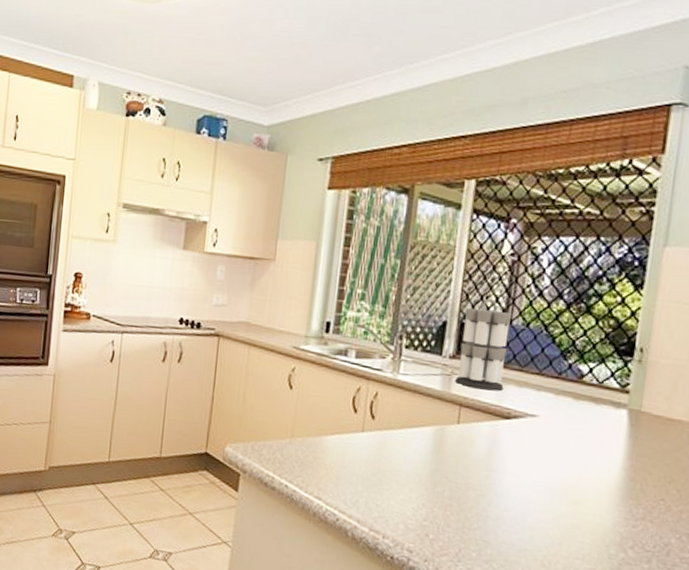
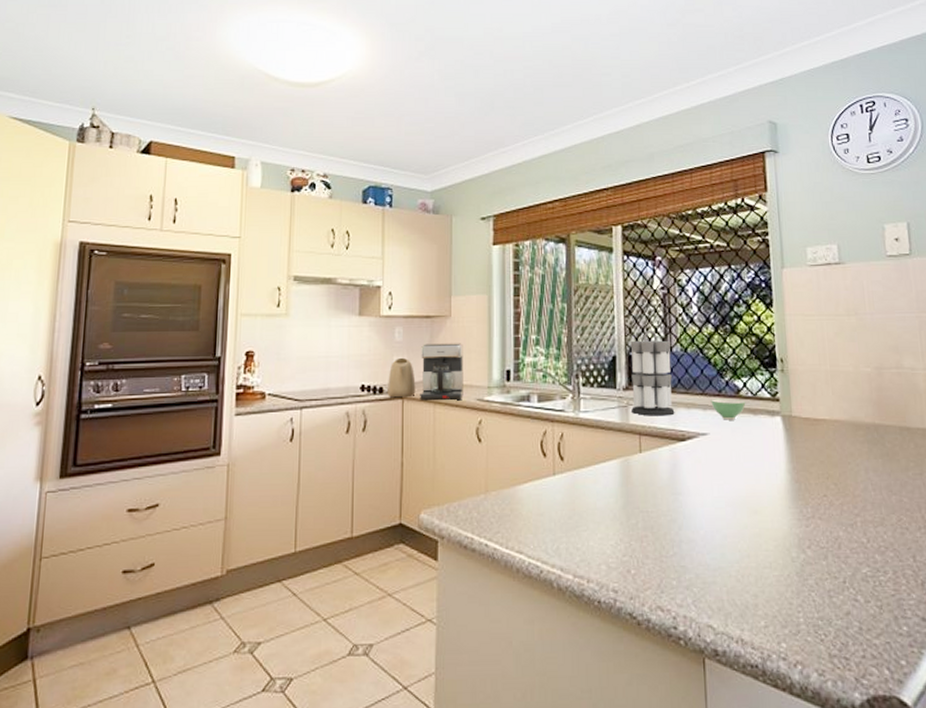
kettle: none [205,296,233,336] -> present [388,357,416,398]
coffee maker: none [235,285,285,346] -> present [420,343,464,401]
bowl: none [547,380,589,406] -> present [711,398,746,420]

